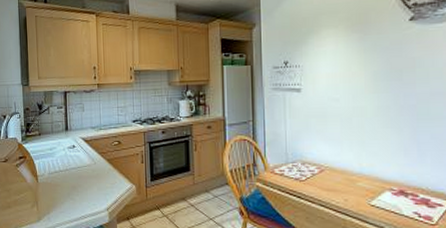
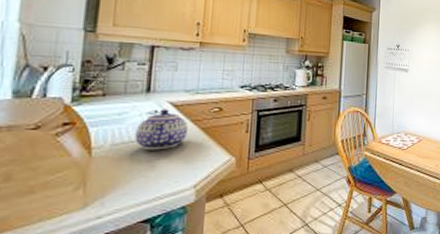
teapot: none [63,144,97,178] -> present [135,109,188,150]

